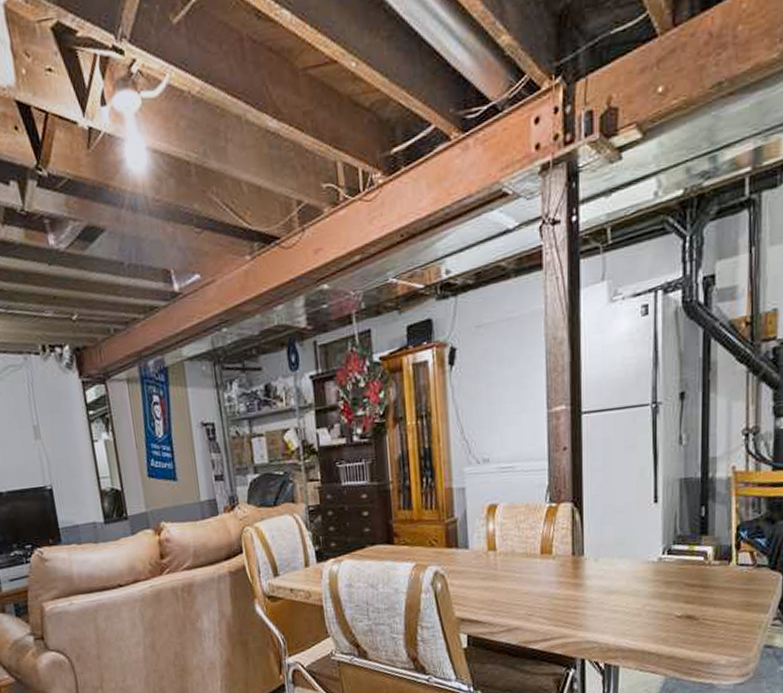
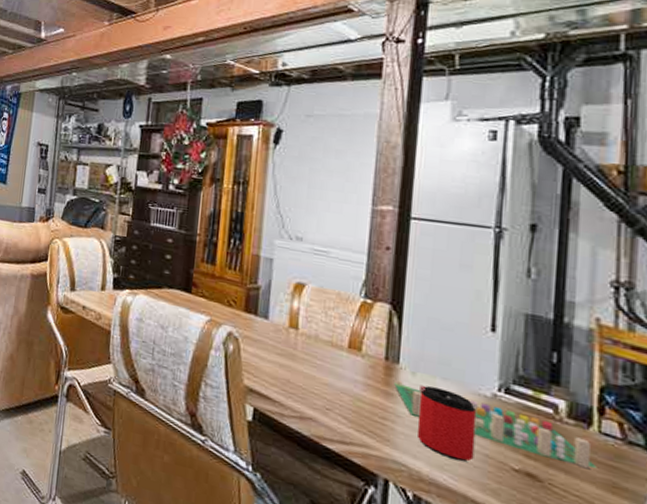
board game: none [582,567,736,599] -> present [394,380,597,468]
can: none [602,566,648,625] -> present [416,386,477,462]

